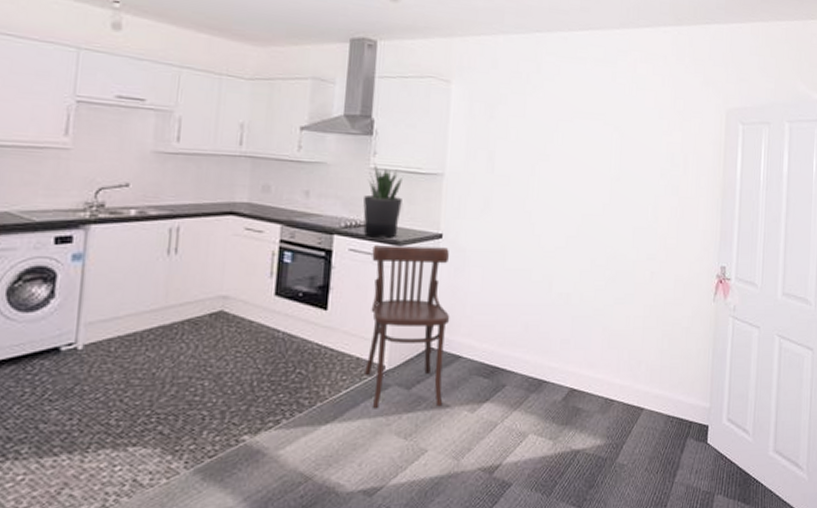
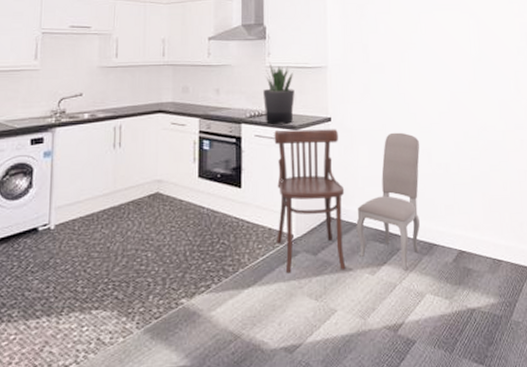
dining chair: none [459,255,540,409] -> present [356,132,420,271]

